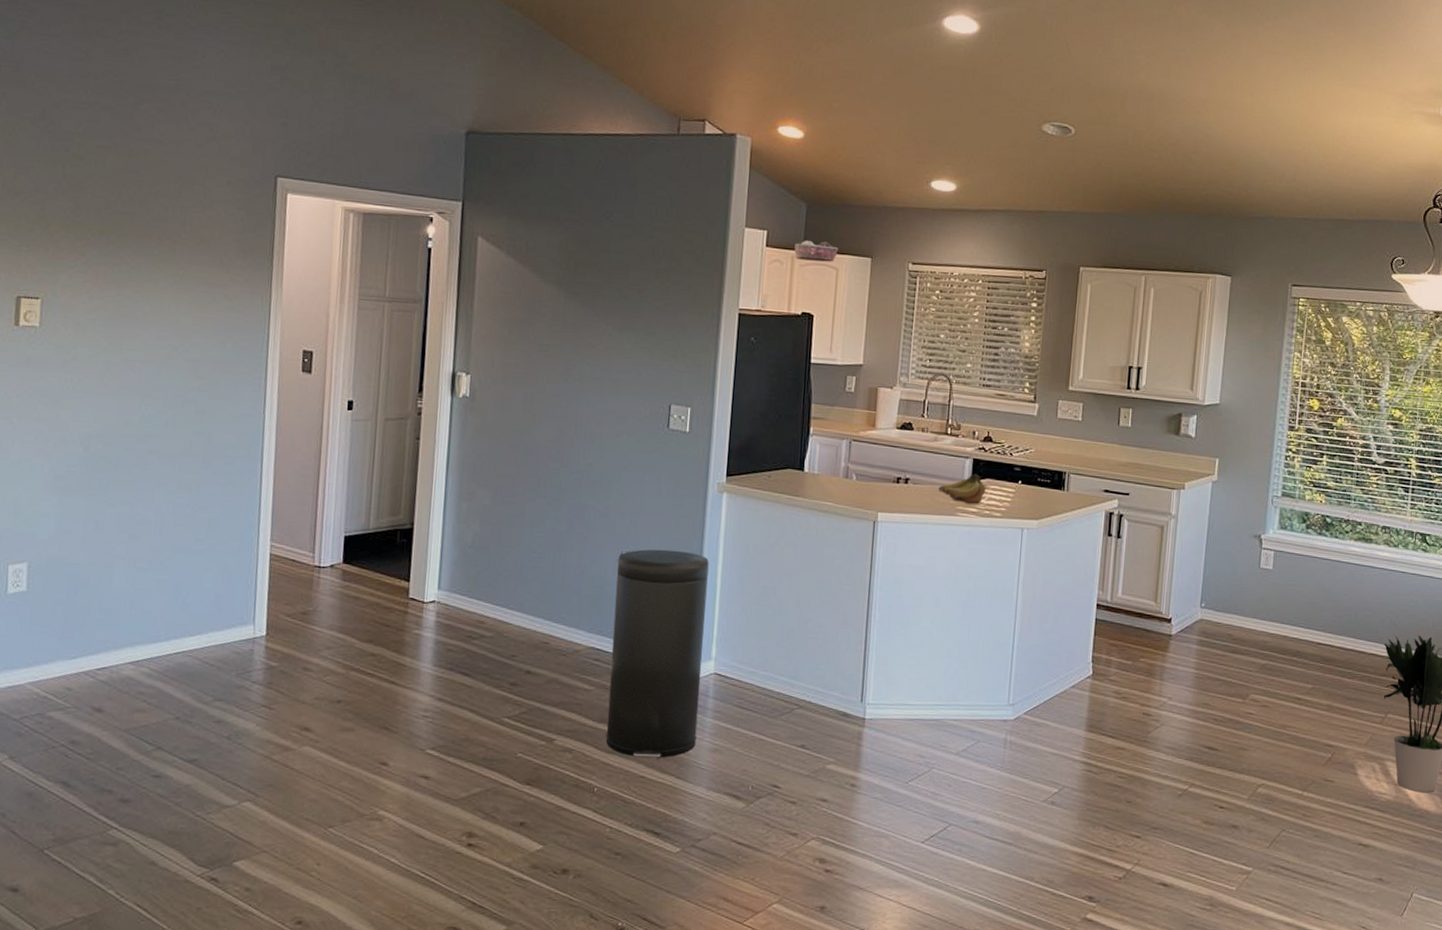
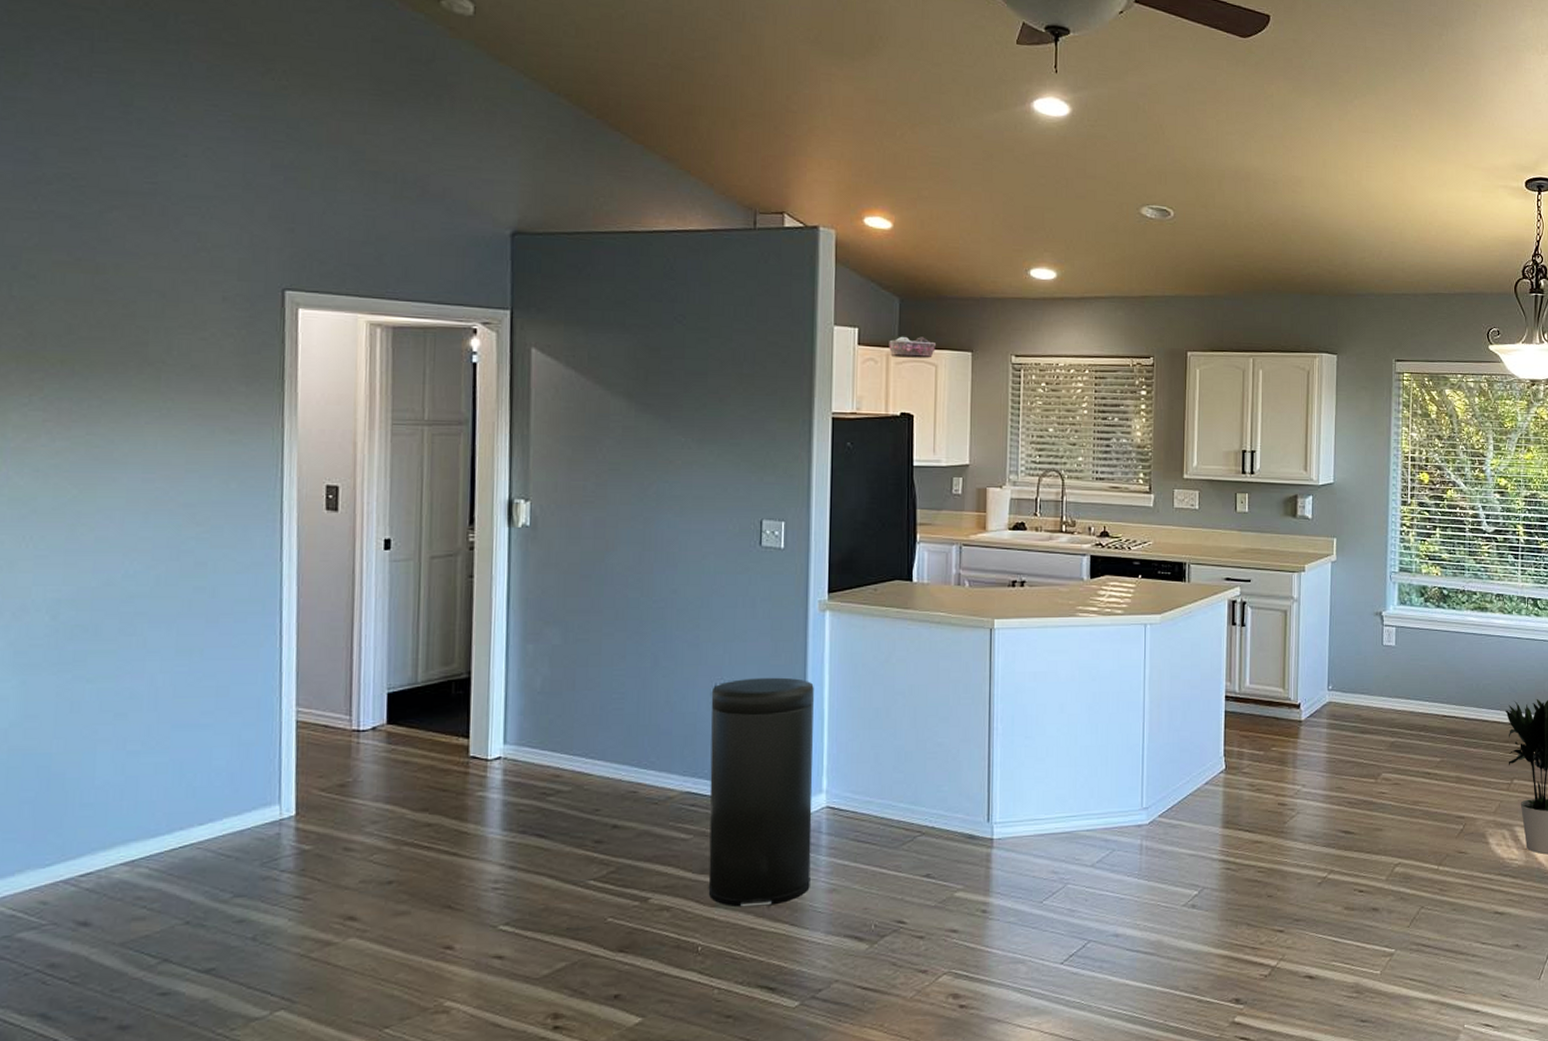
fruit: present [938,473,986,505] -> none [1056,571,1106,604]

